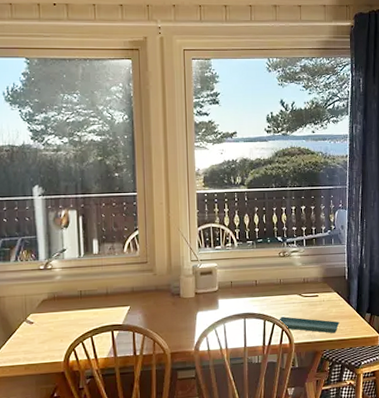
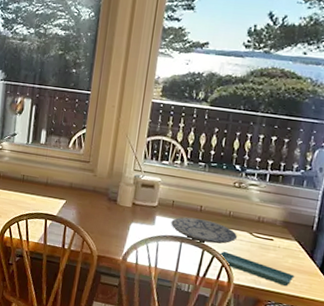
plate: none [233,292,291,313] -> present [171,217,238,244]

